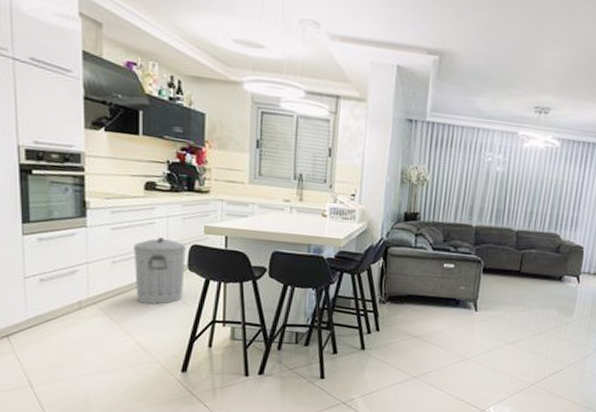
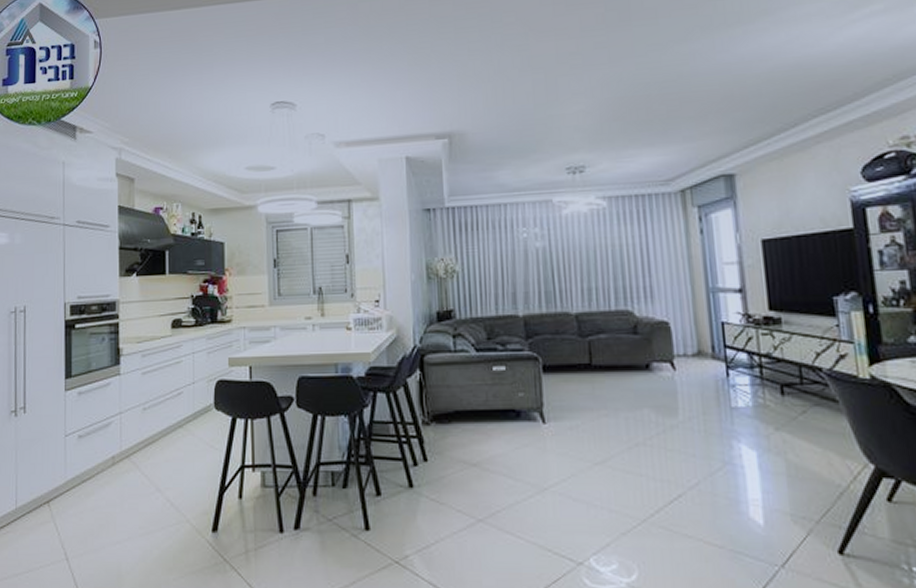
trash can: present [133,237,186,304] -> none [162,376,212,452]

